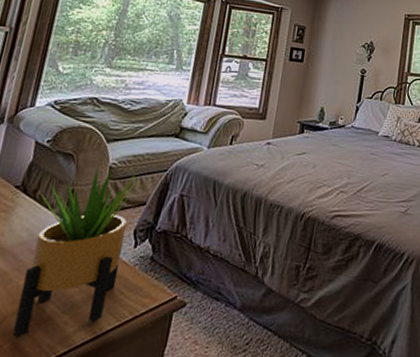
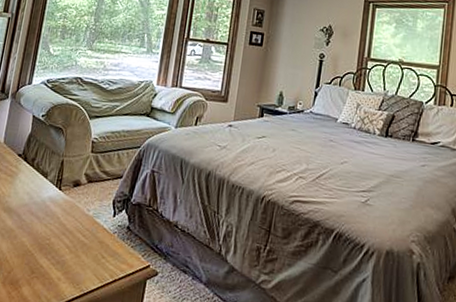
potted plant: present [13,164,139,337] -> none [18,139,117,287]

